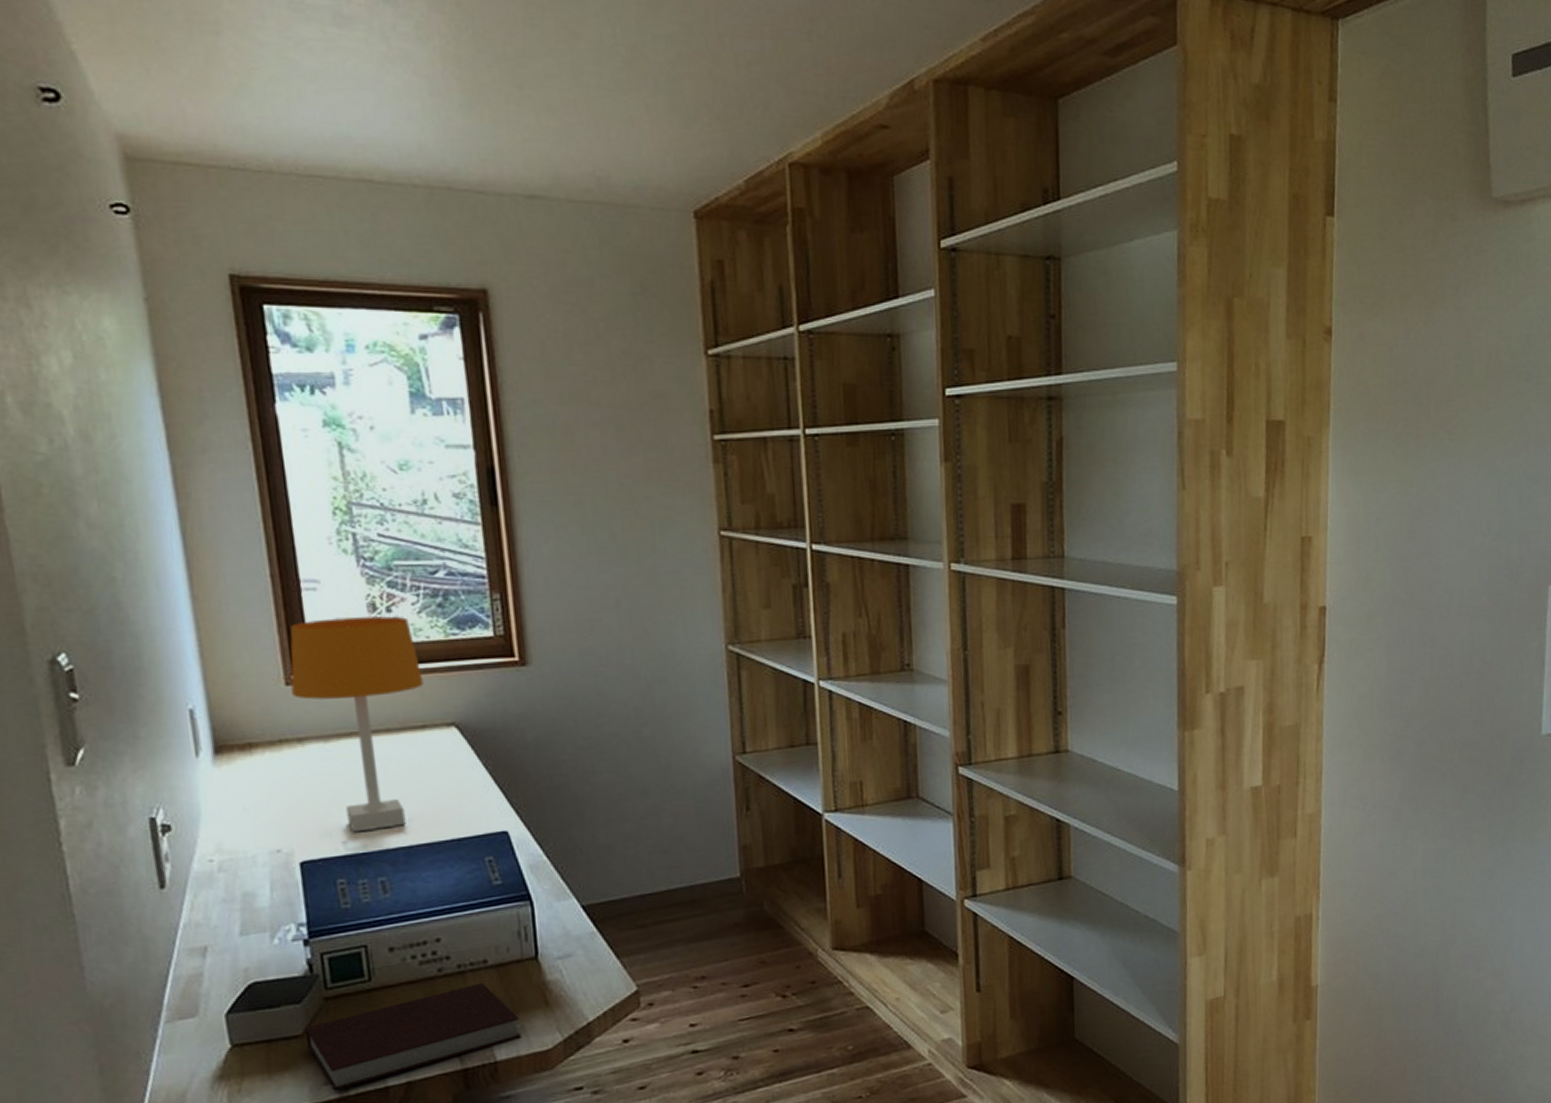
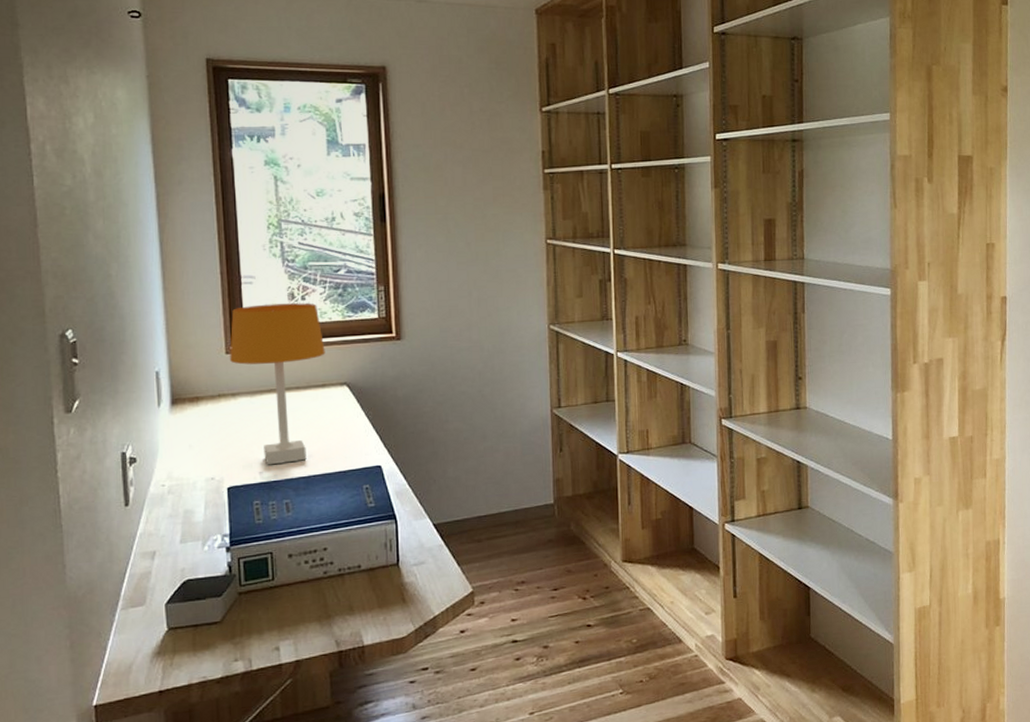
notebook: present [304,983,521,1090] -> none [222,583,383,666]

